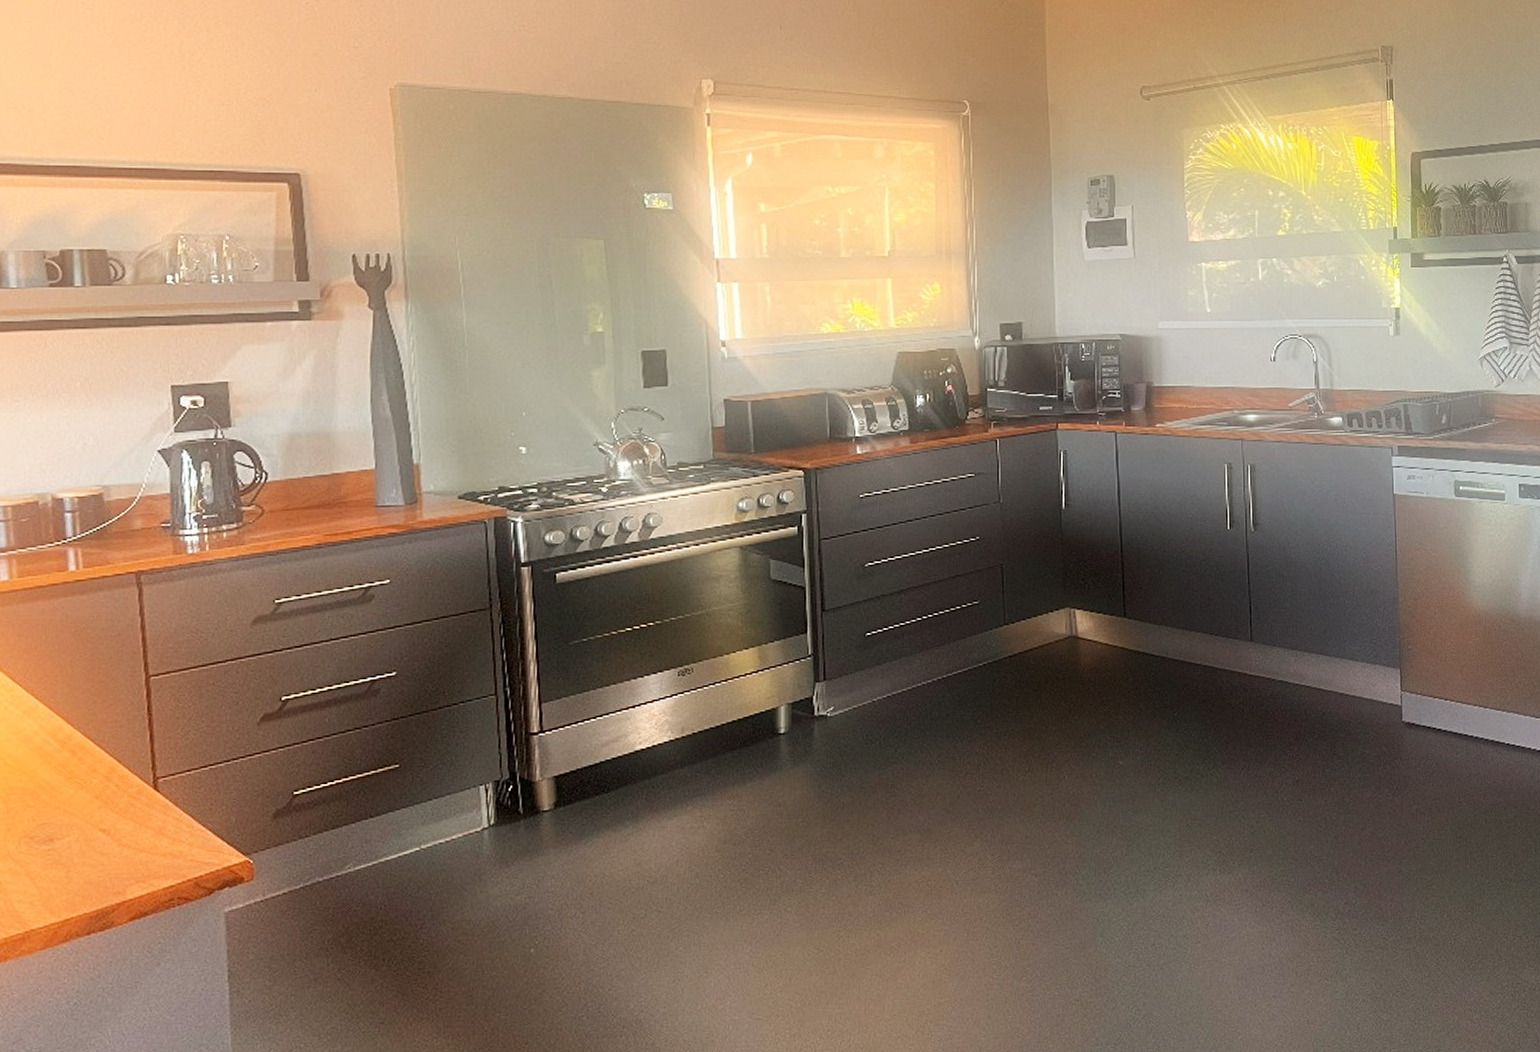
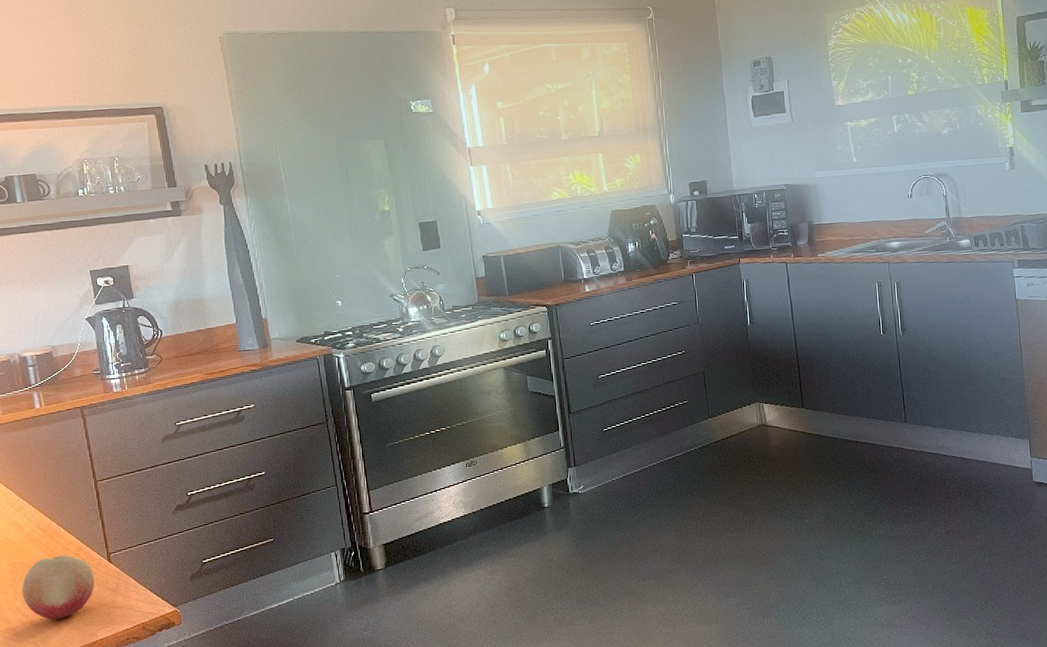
fruit: none [18,778,131,871] -> present [21,555,95,620]

